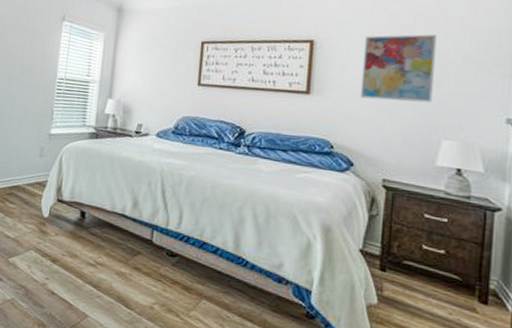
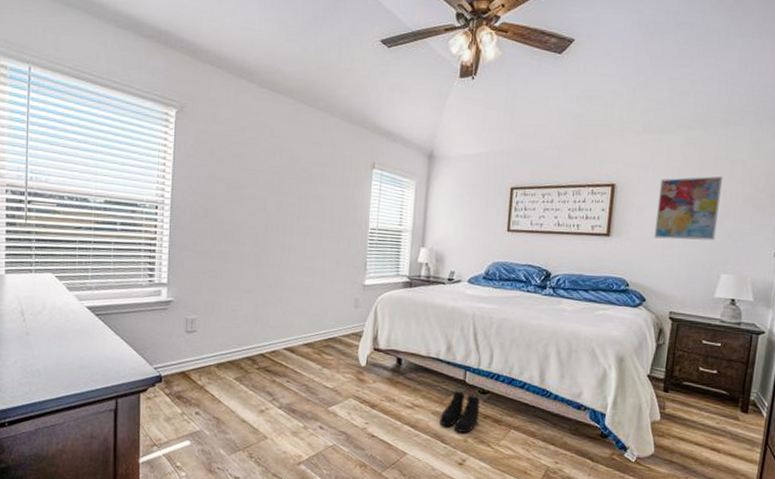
boots: none [124,250,168,299] -> present [439,390,480,433]

